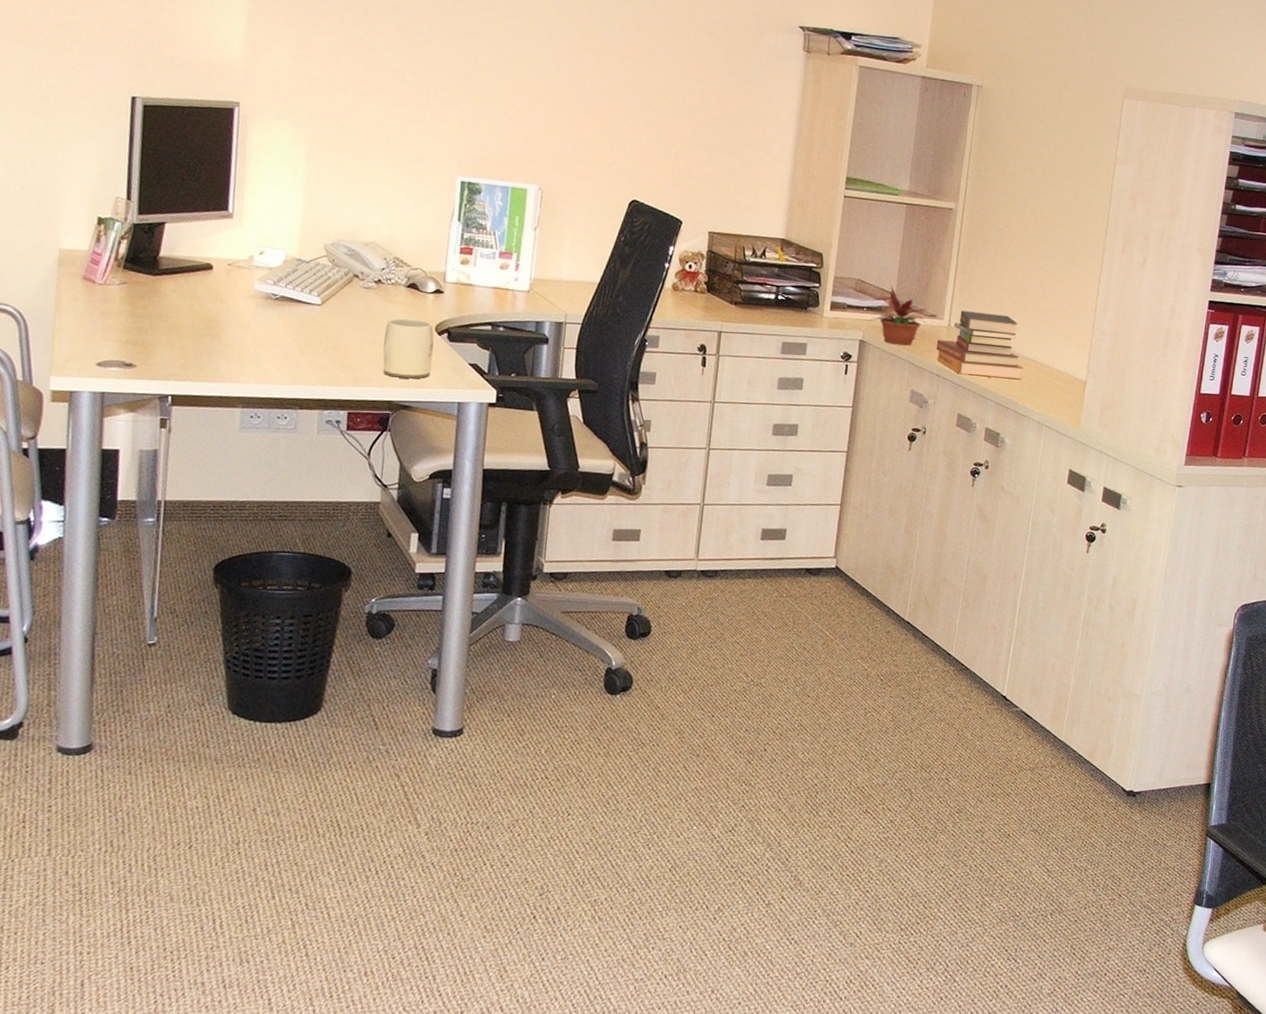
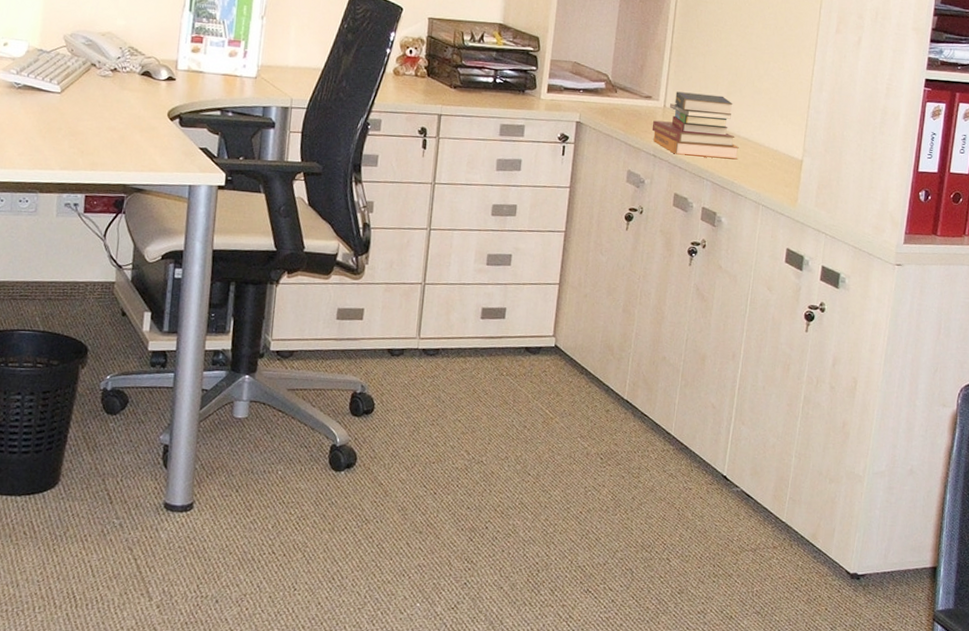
mug: present [383,318,434,379] -> none [118,104,167,163]
potted plant: present [868,286,929,347] -> none [584,68,644,128]

